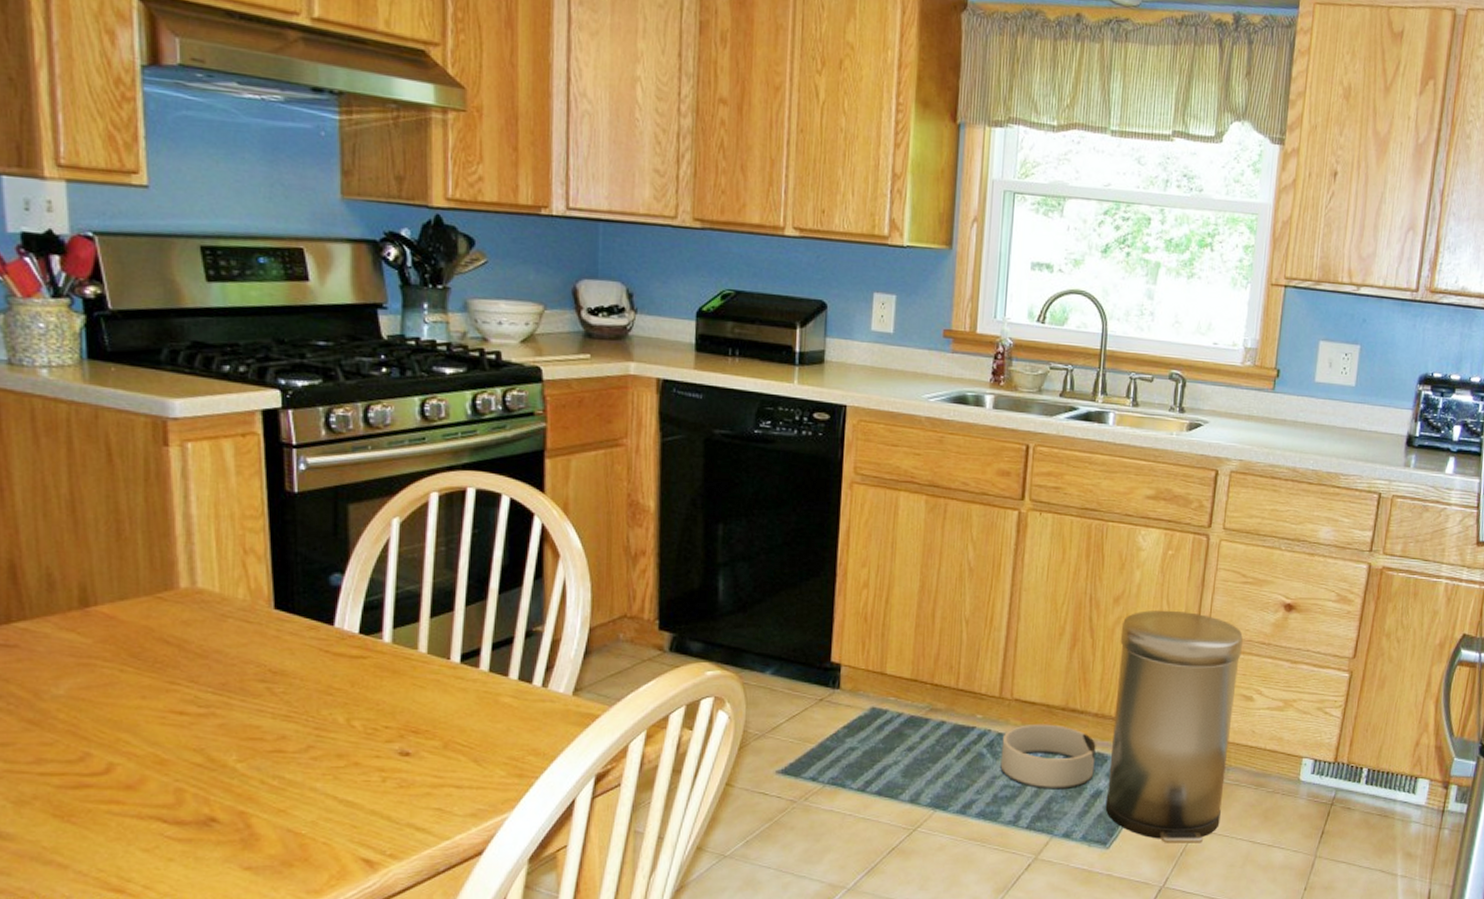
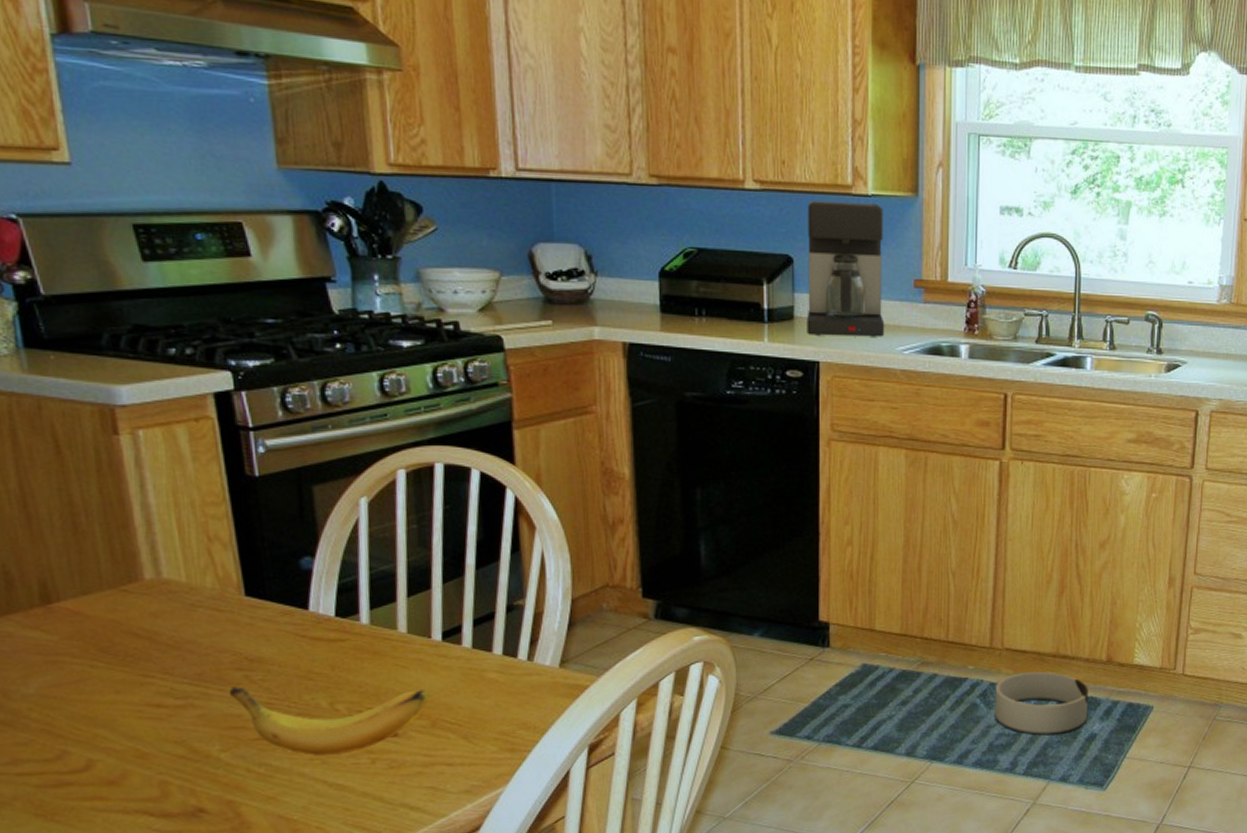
banana: none [250,698,445,771] -> present [228,686,431,756]
coffee maker: none [836,249,918,384] -> present [806,200,885,337]
pedal bin: present [1105,610,1243,843] -> none [1100,553,1229,782]

